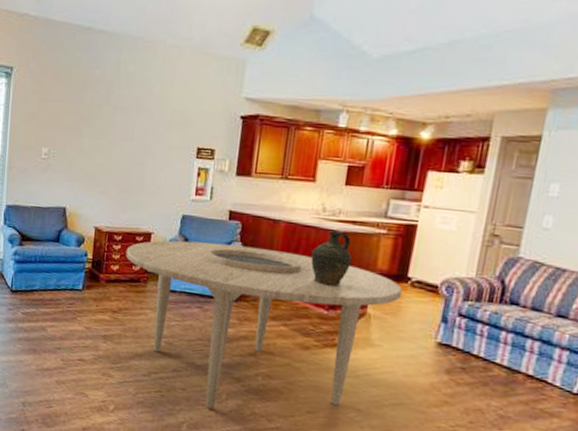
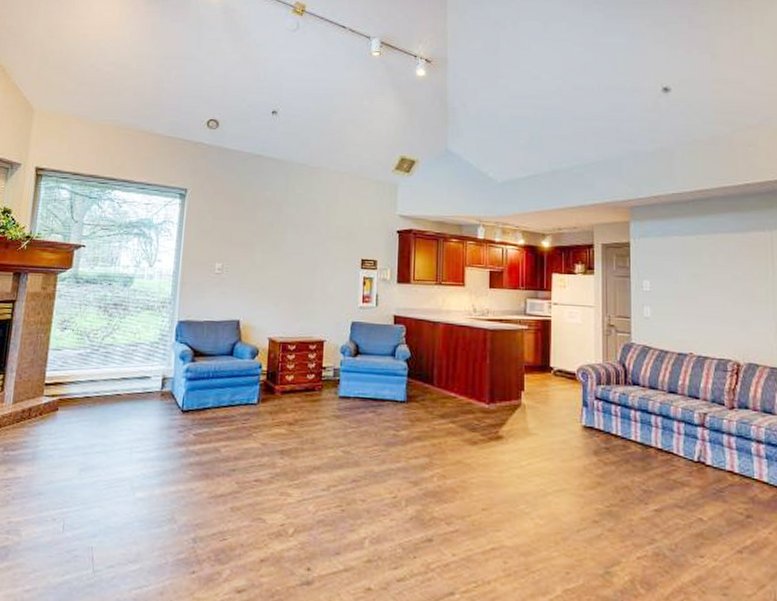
dining table: present [125,240,402,409] -> none [300,346,547,519]
ceramic jug: present [310,231,353,286] -> none [469,329,504,381]

